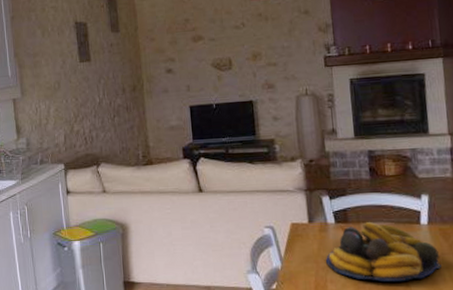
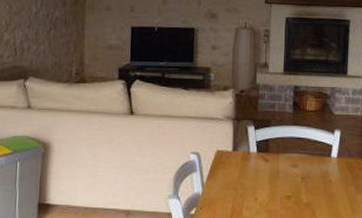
fruit bowl: present [326,222,441,282] -> none [245,153,344,209]

